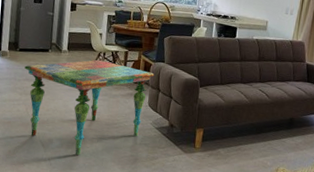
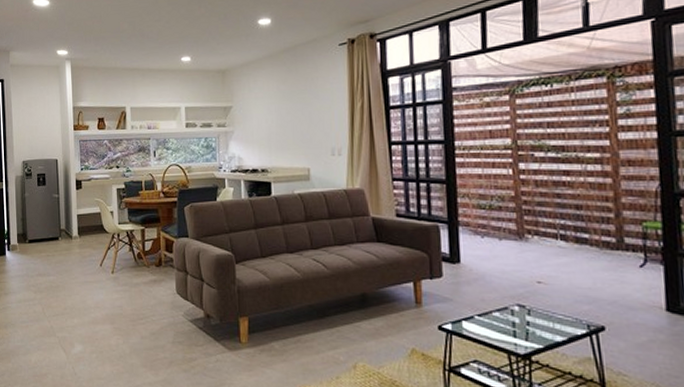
side table: present [24,59,155,156] -> none [36,243,179,362]

